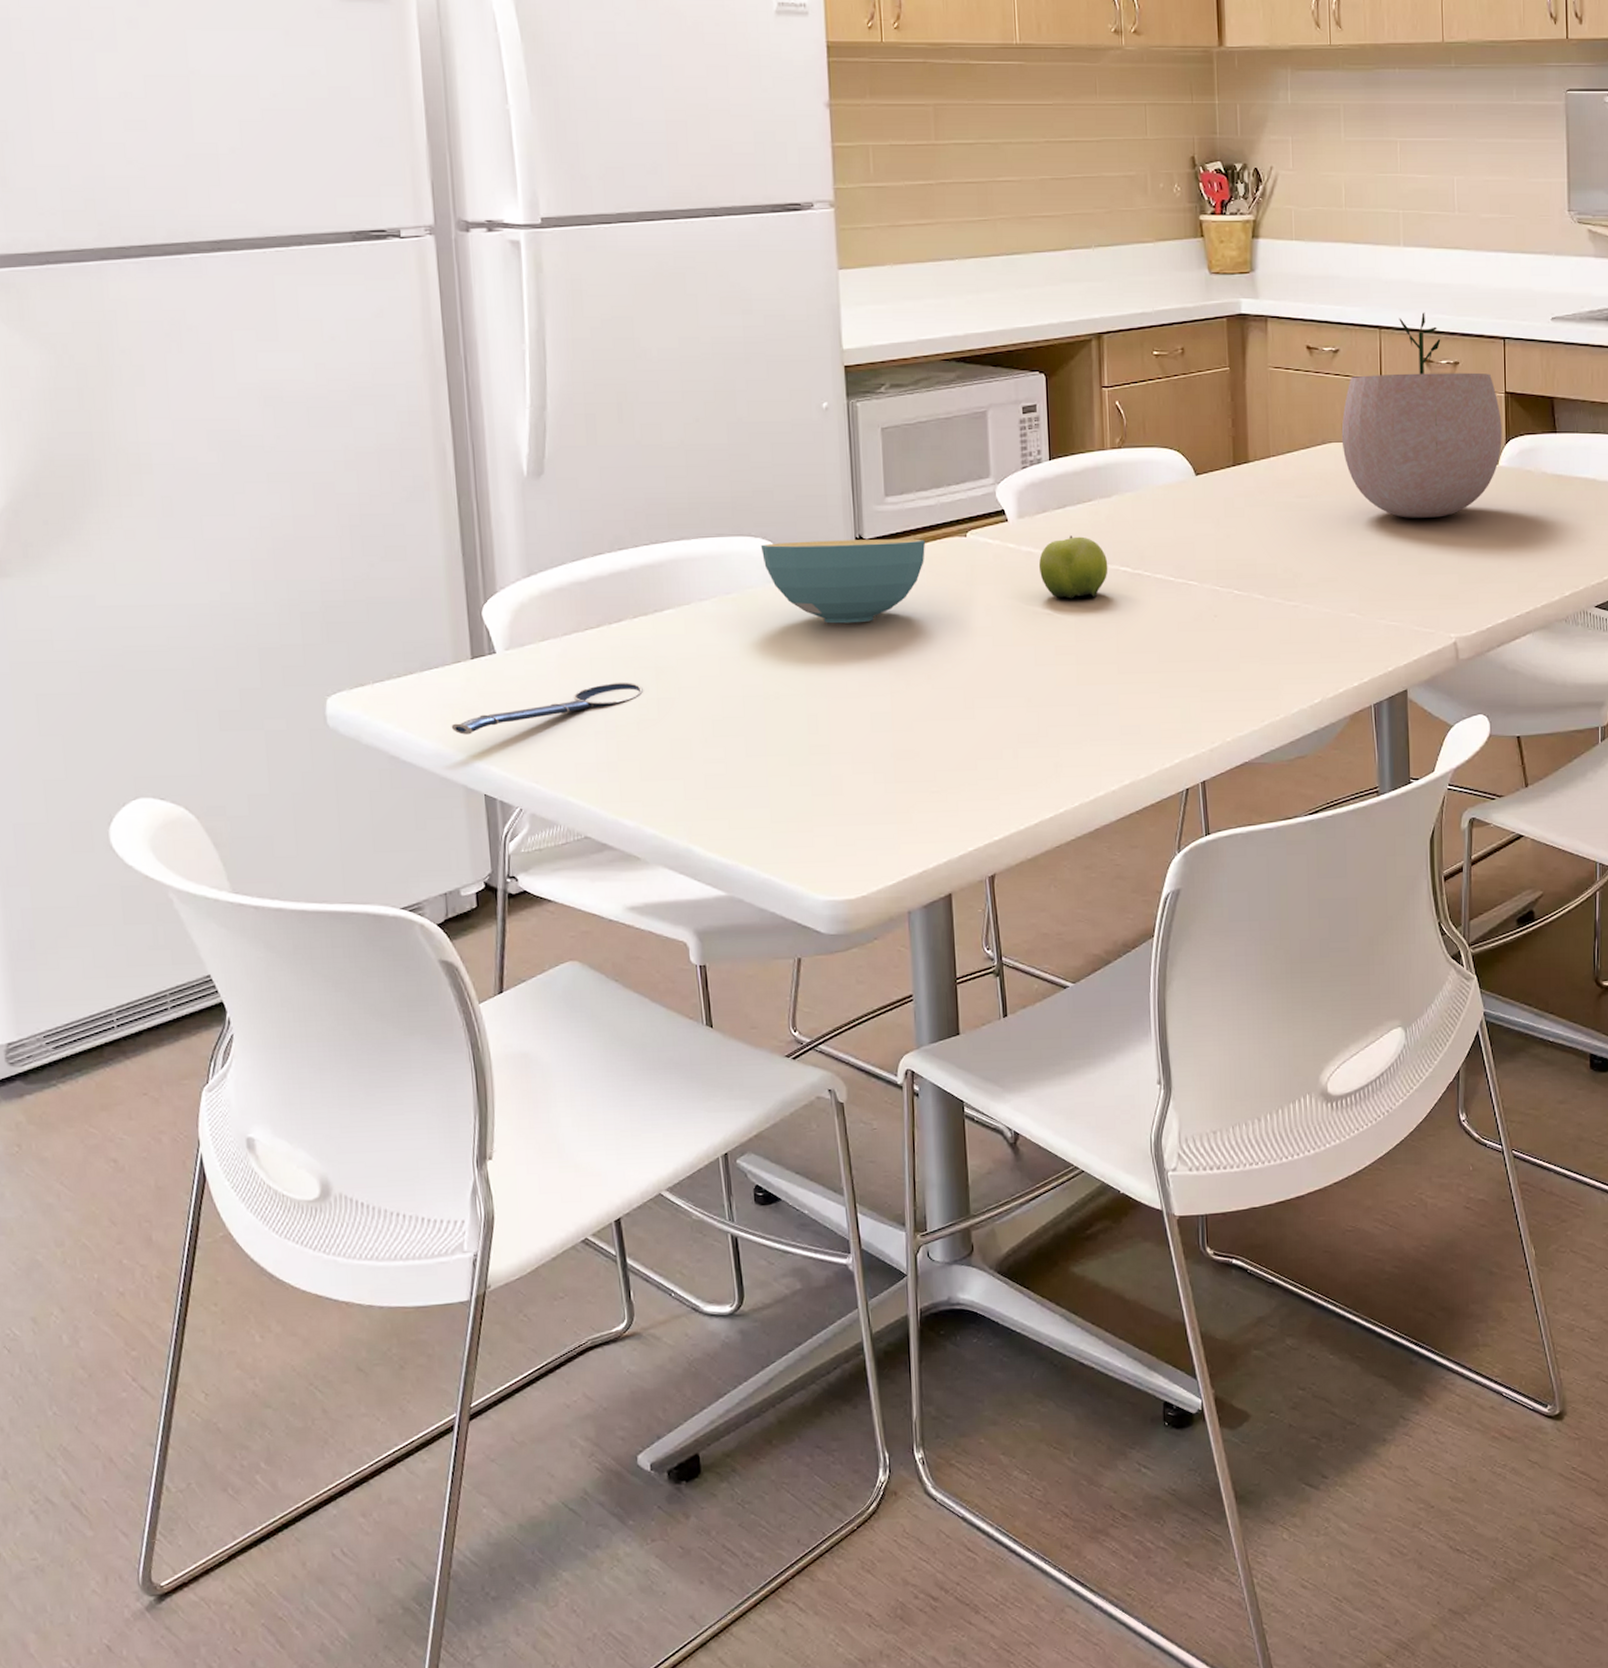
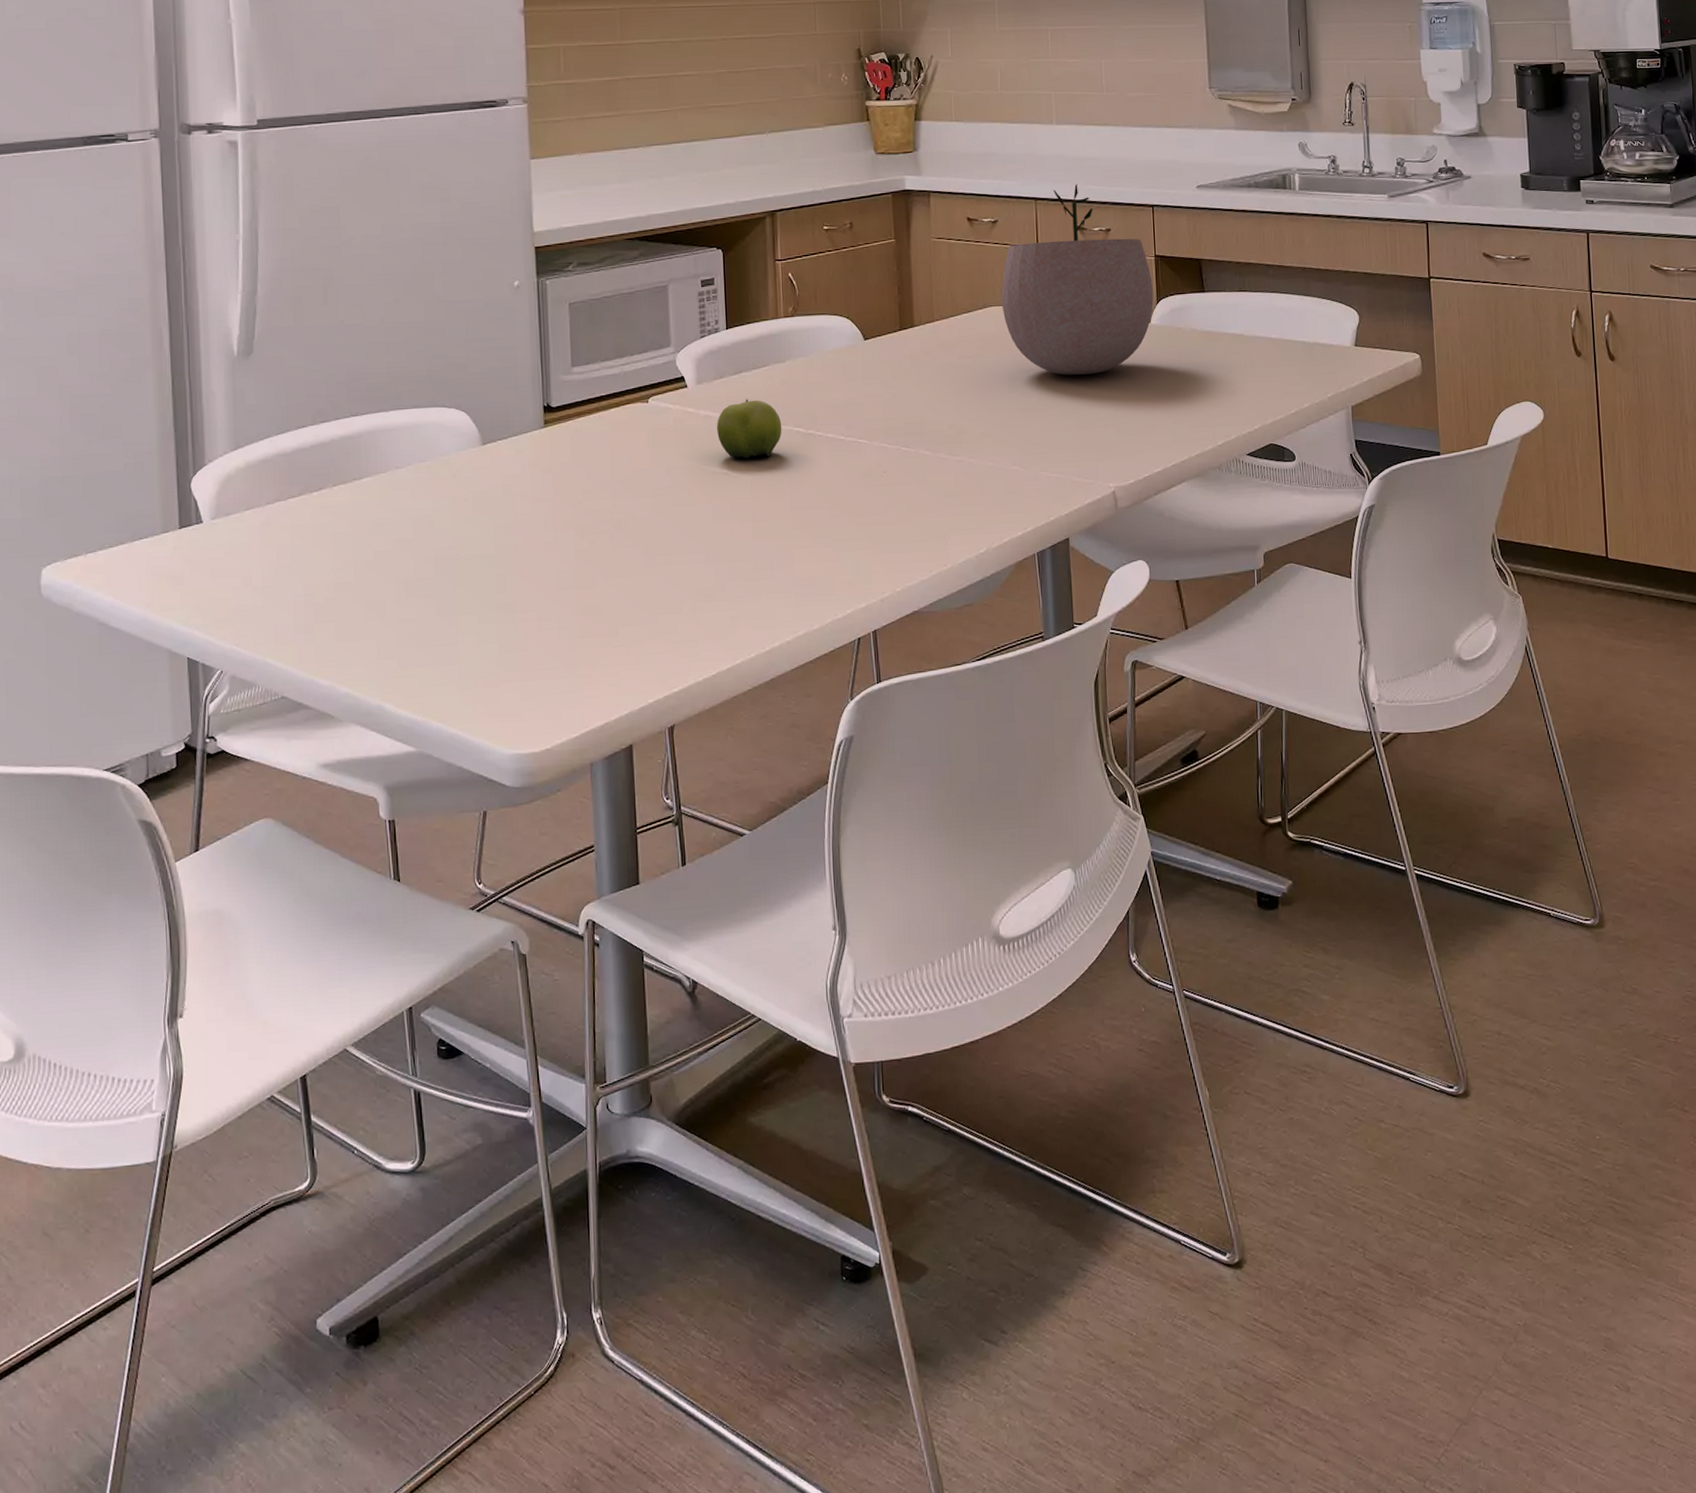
spoon: present [451,682,643,735] -> none [158,547,340,601]
cereal bowl: present [760,539,925,624] -> none [454,405,609,488]

